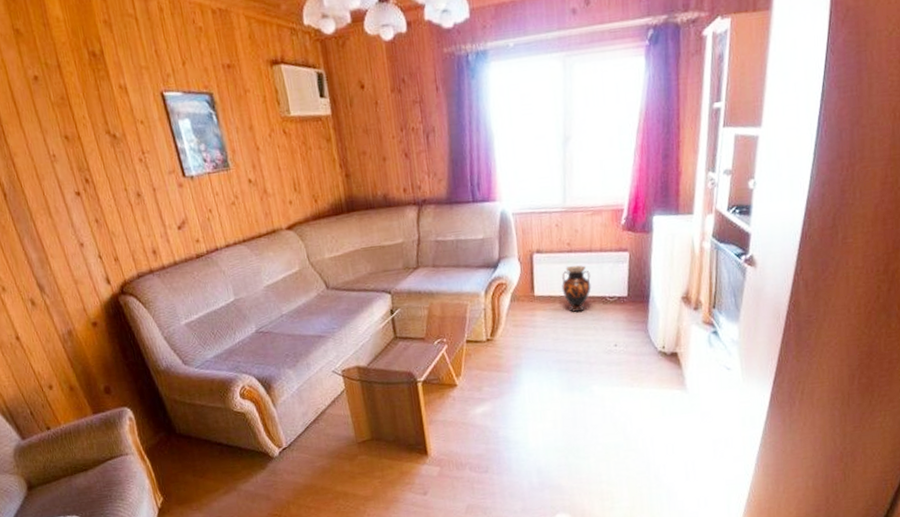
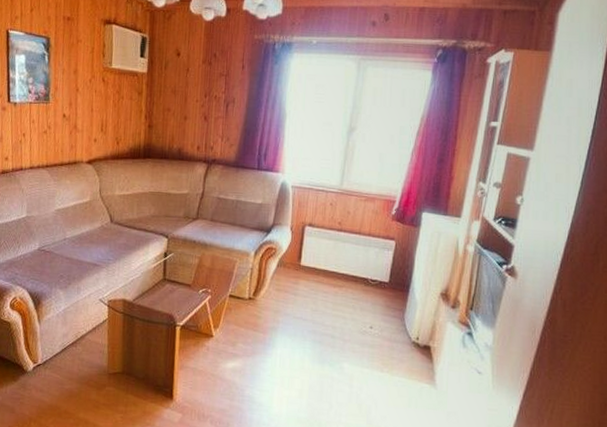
vase: present [562,265,591,312] -> none [327,243,356,288]

